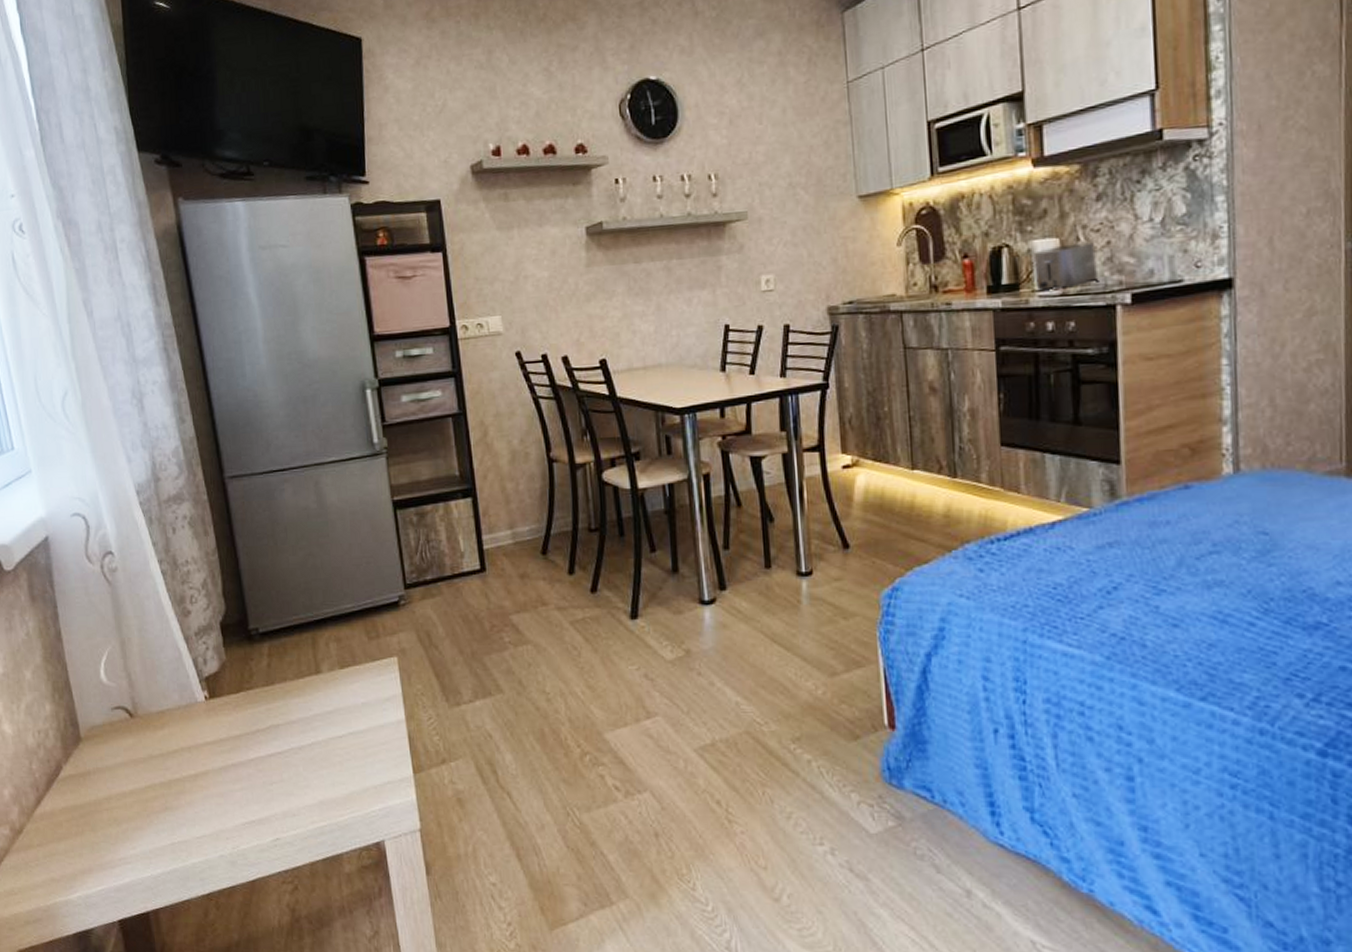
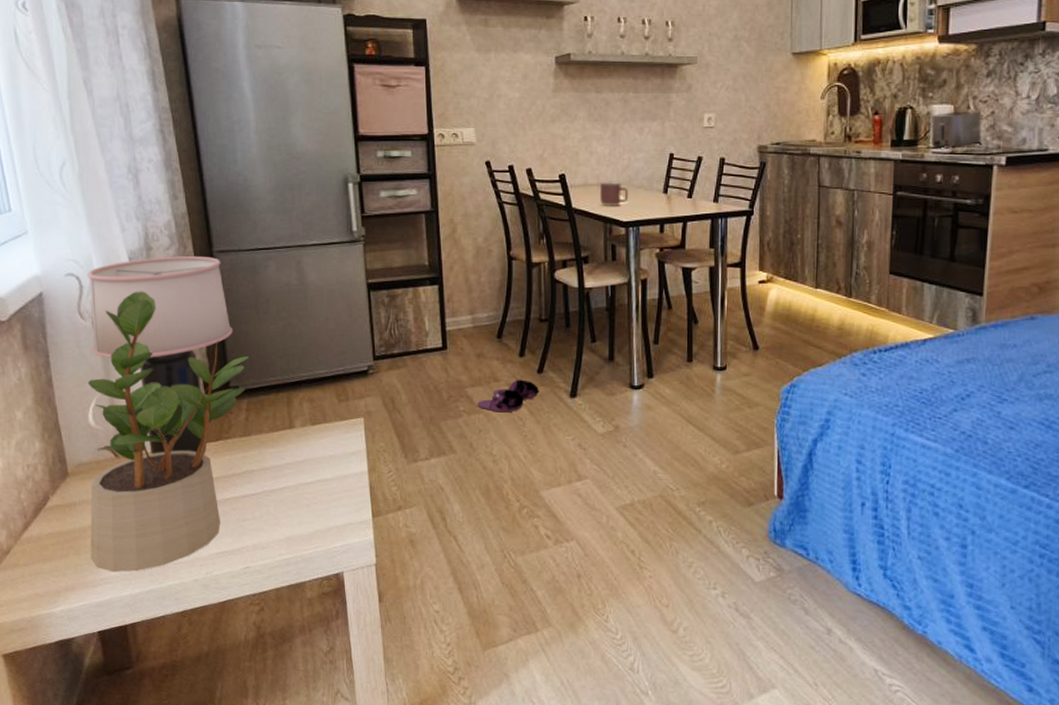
table lamp: none [93,484,250,713] -> present [87,256,233,455]
potted plant: none [98,527,268,851] -> present [87,291,249,573]
slippers: none [524,601,594,642] -> present [477,379,539,413]
mug: none [647,363,680,393] -> present [600,182,628,207]

